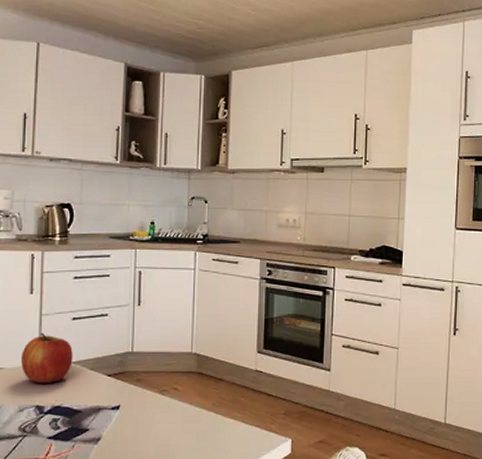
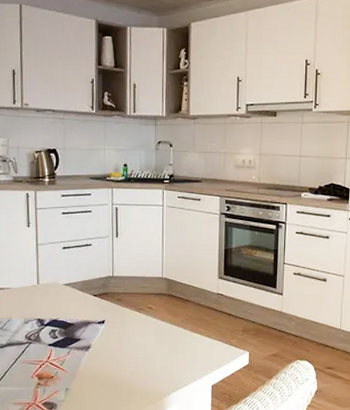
apple: present [21,332,73,383] -> none [24,259,65,301]

